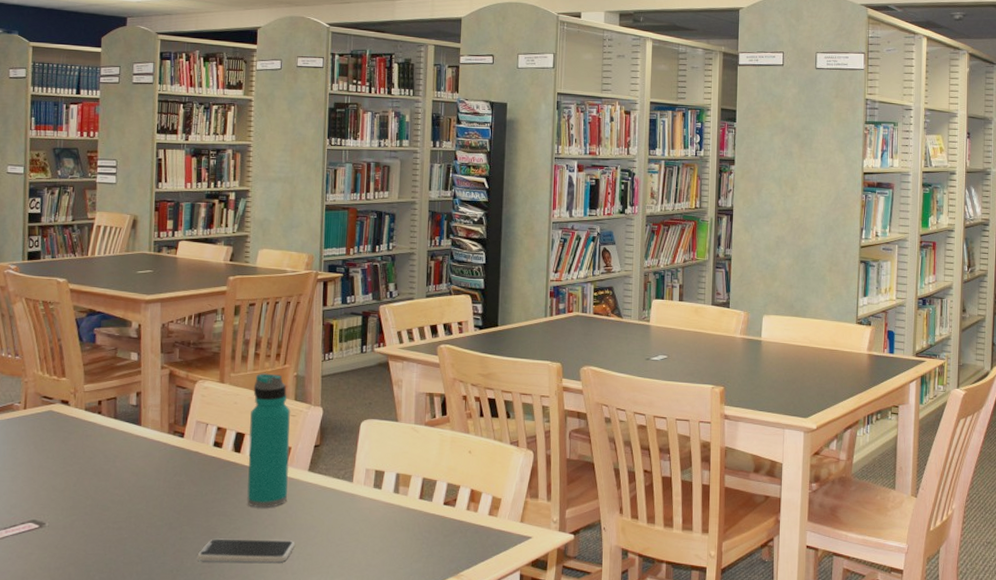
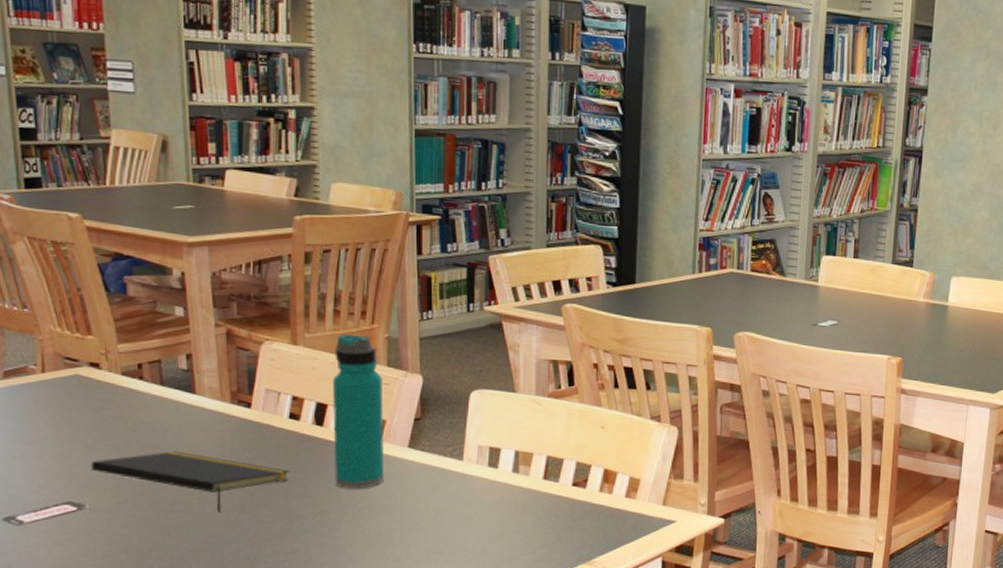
notepad: none [53,475,211,529] -> present [90,450,290,512]
smartphone: present [197,538,295,563] -> none [278,522,396,549]

